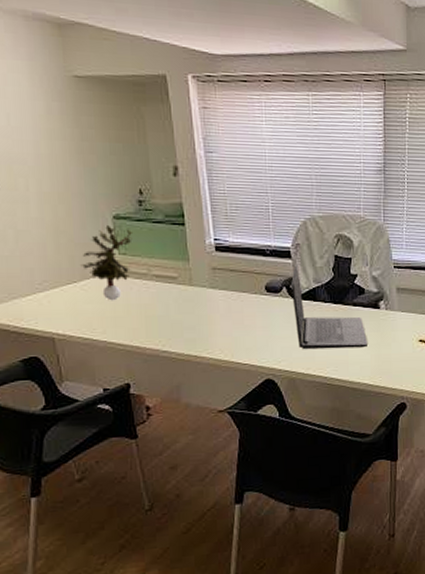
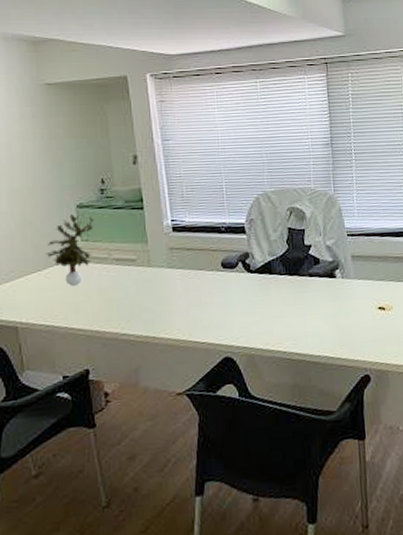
laptop: present [291,265,367,349] -> none [246,240,326,323]

